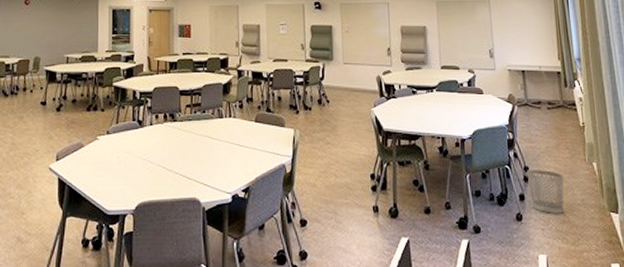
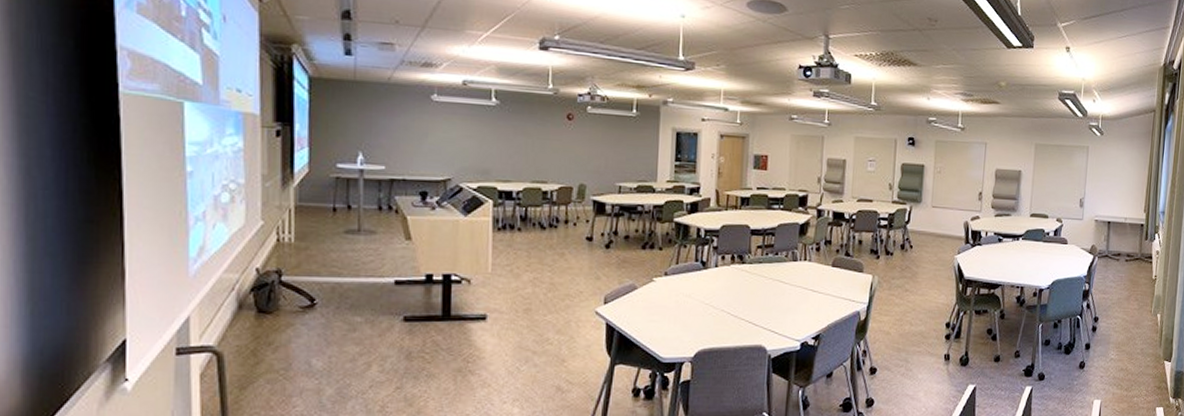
wastebasket: present [526,170,564,214] -> none [1095,320,1129,362]

